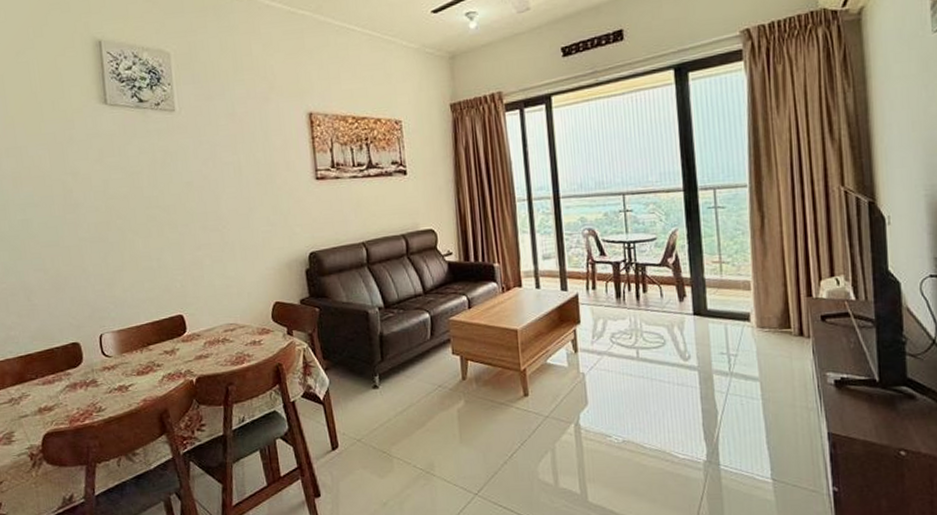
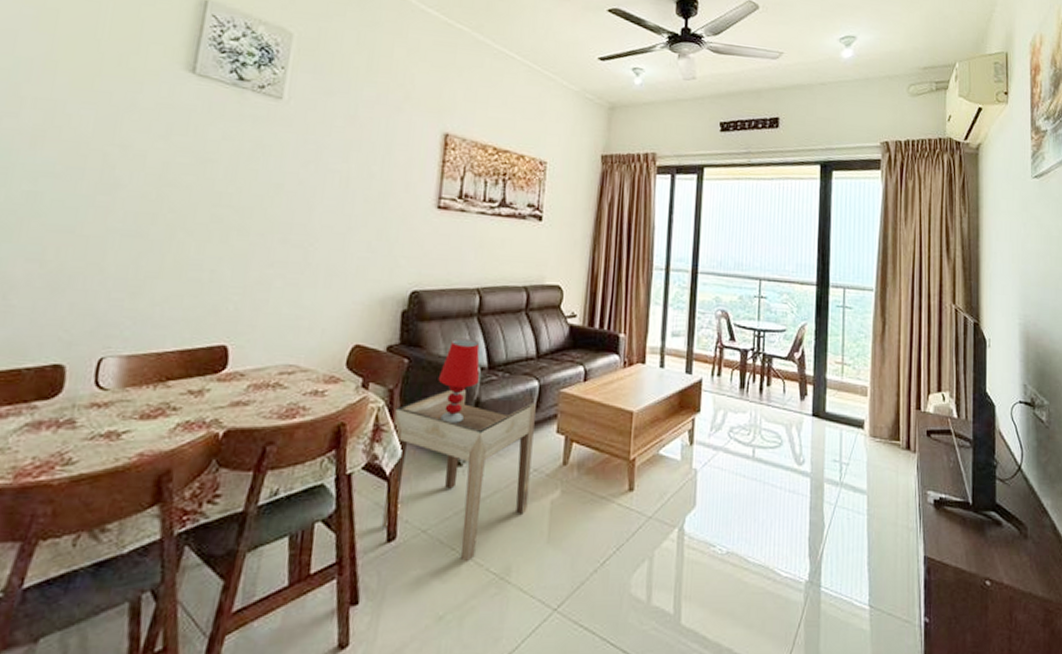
side table: none [317,327,439,461] -> present [382,389,536,561]
table lamp: none [345,285,379,355] -> present [438,338,480,423]

